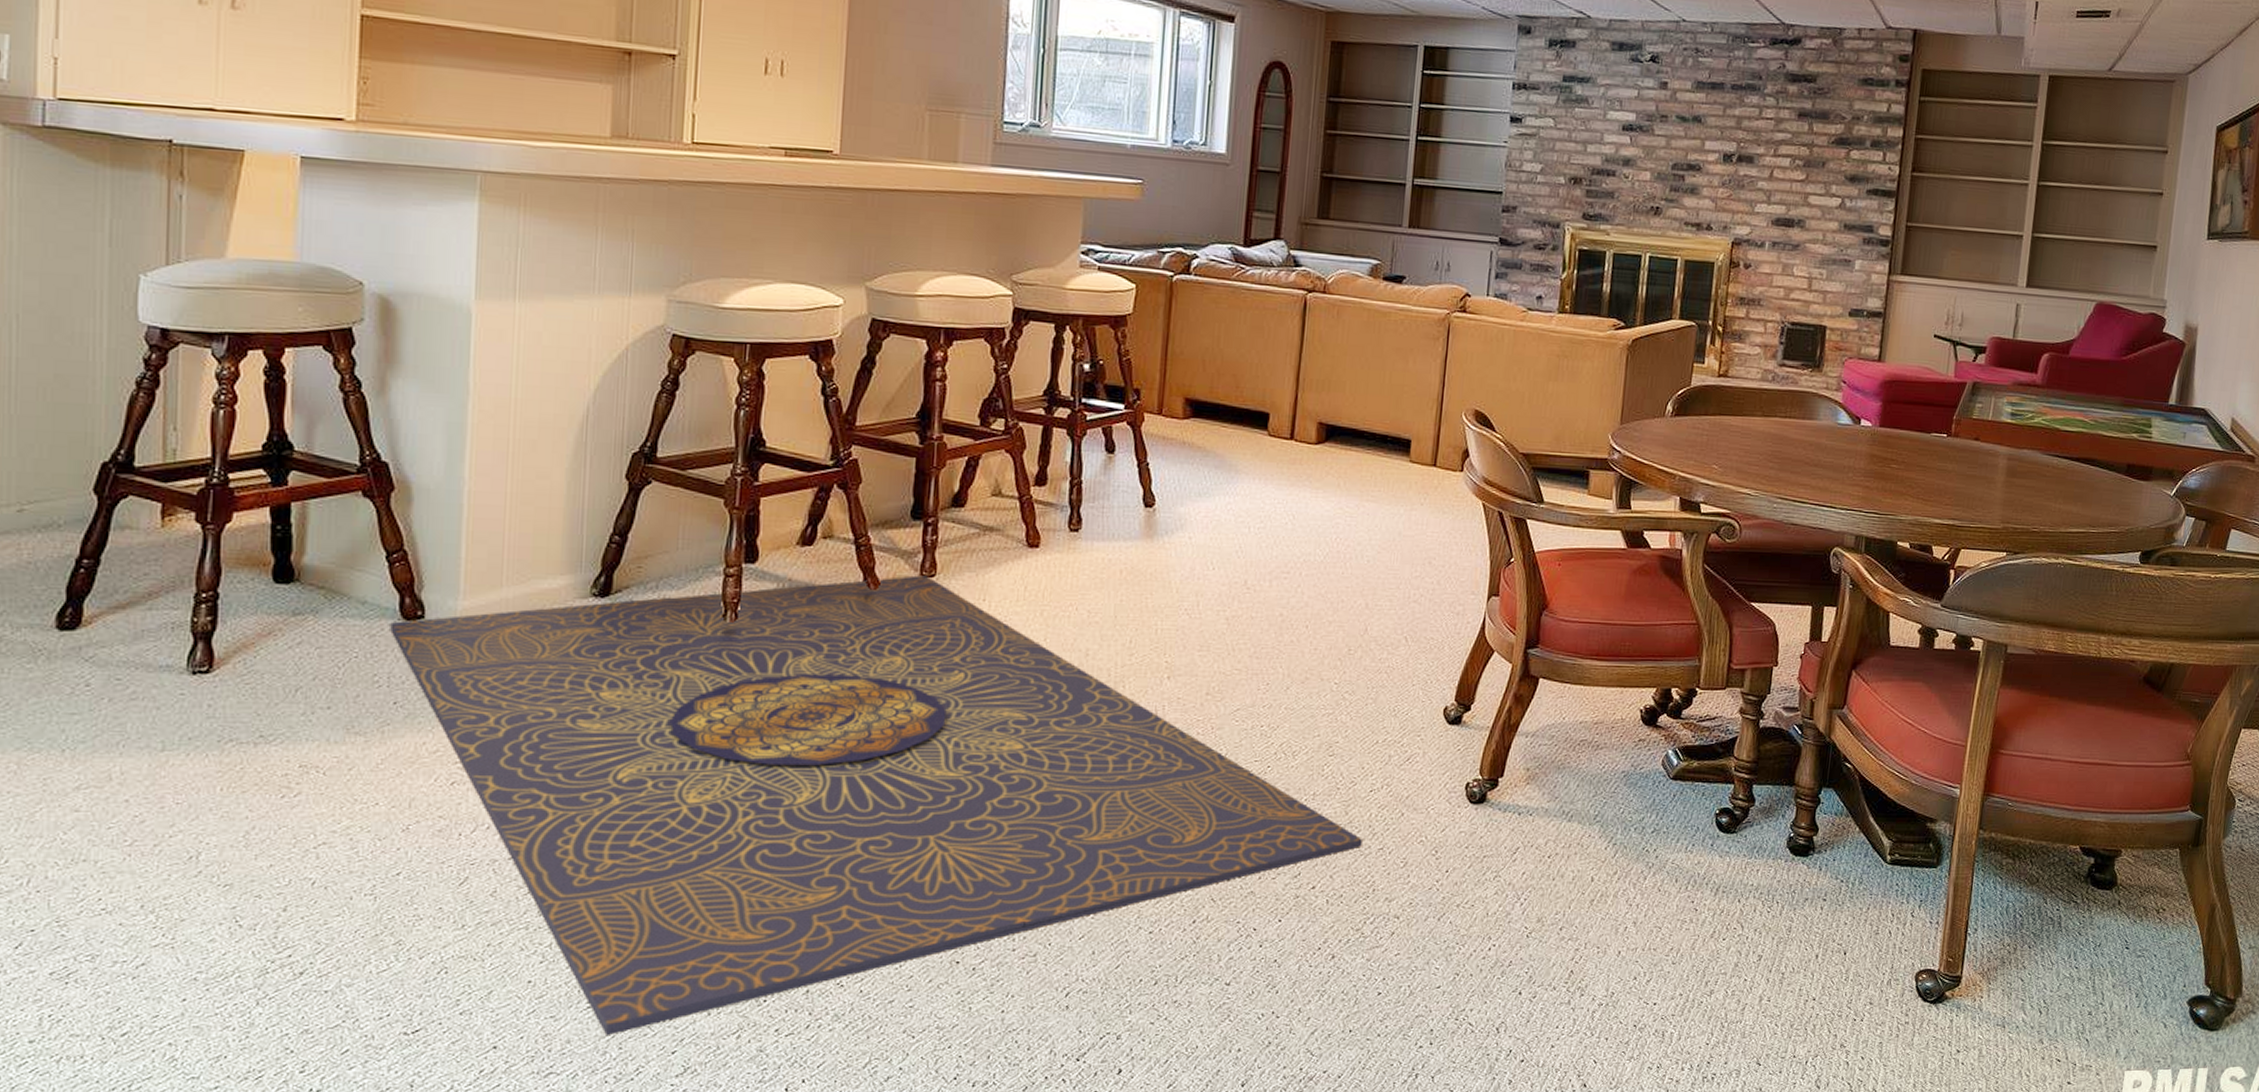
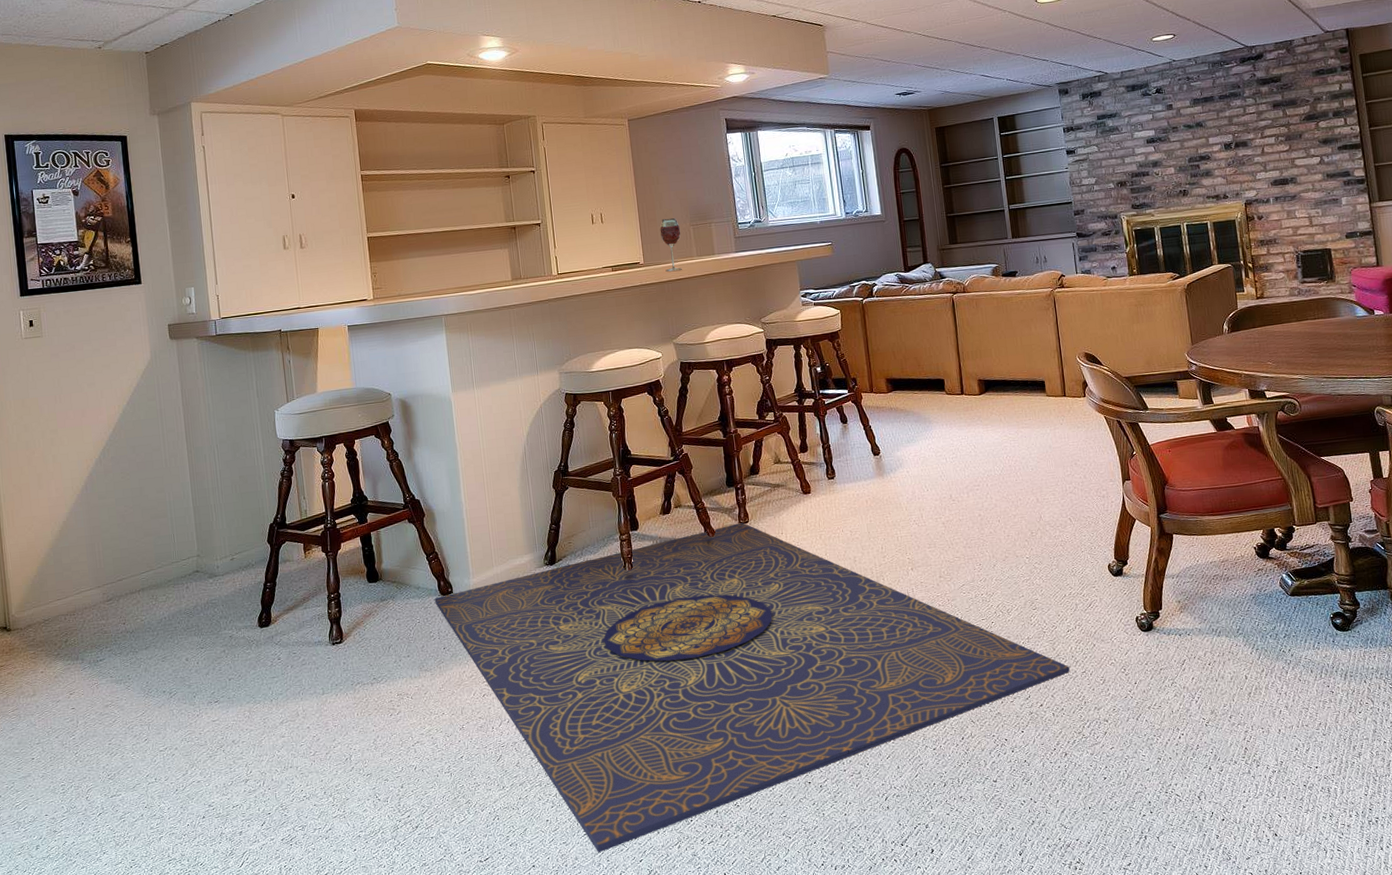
wineglass: none [873,90,910,176] -> present [660,218,682,272]

